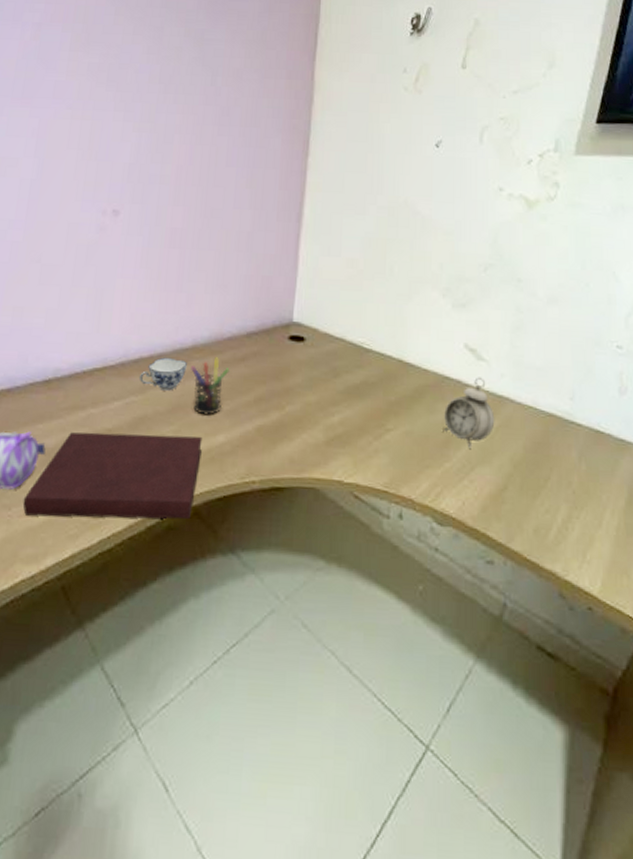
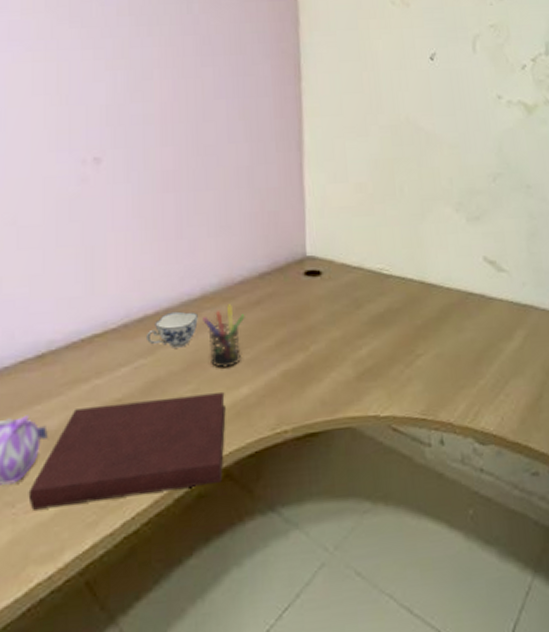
alarm clock: present [443,377,495,450] -> none [472,288,523,364]

